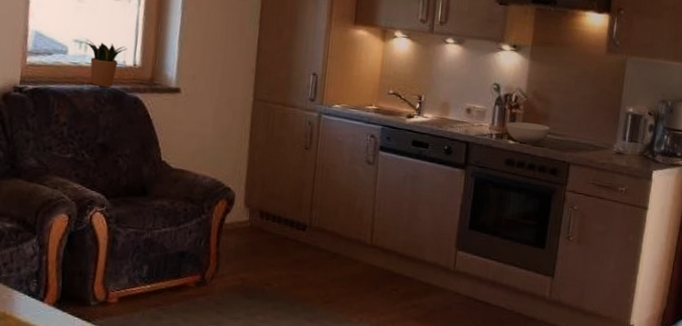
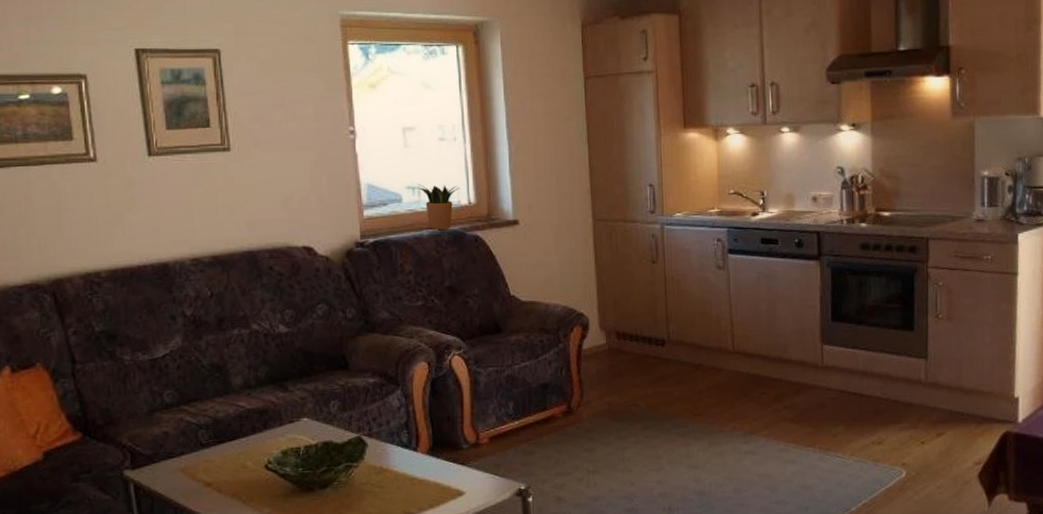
bowl: present [506,121,551,145] -> none [856,202,903,225]

